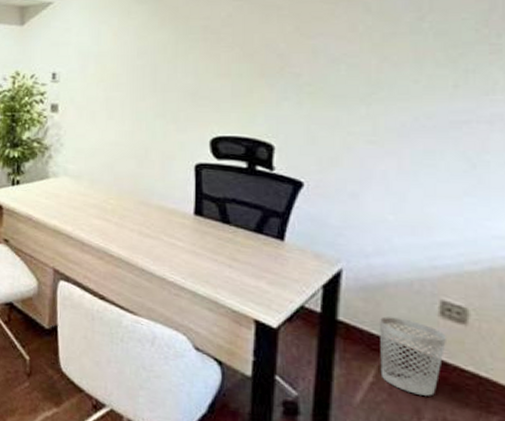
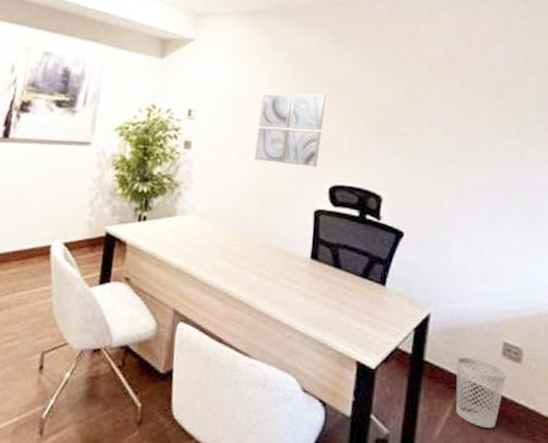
wall art: none [125,41,201,120] -> present [255,93,327,168]

